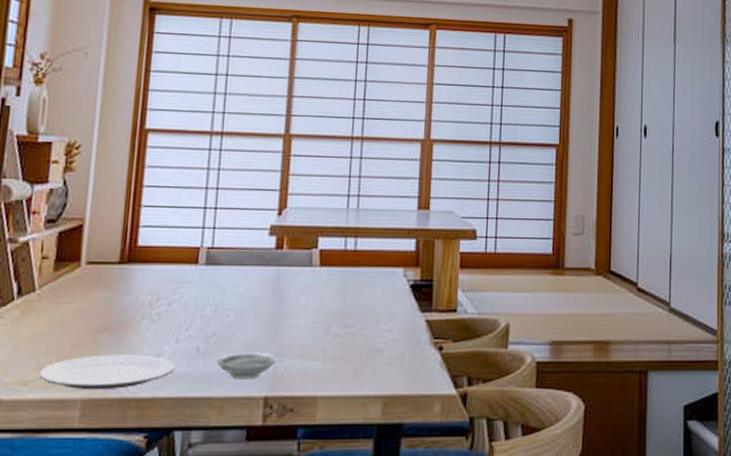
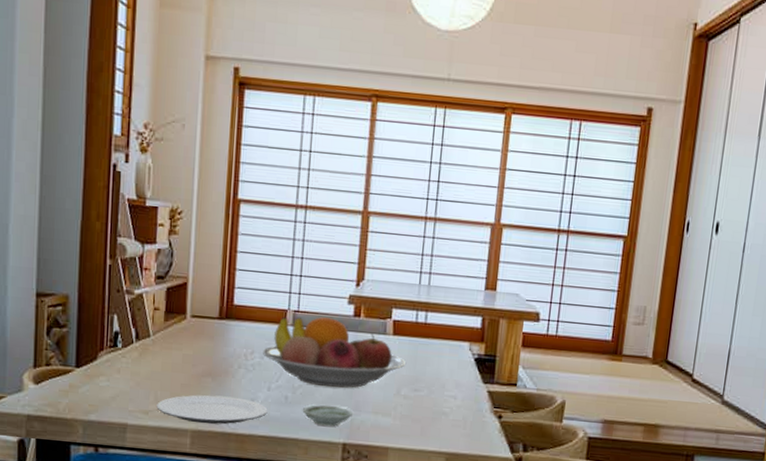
fruit bowl: none [171,252,334,332] -> present [263,317,405,388]

